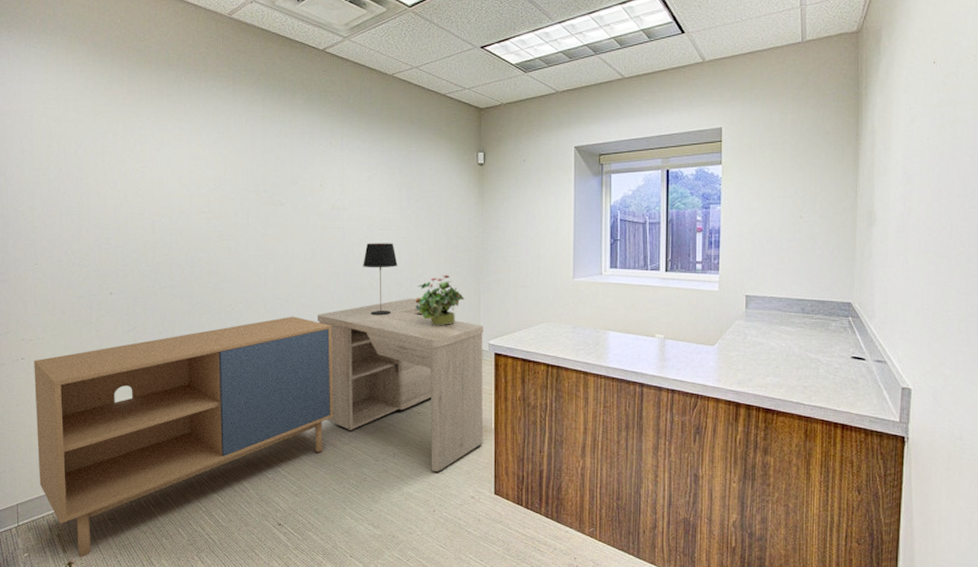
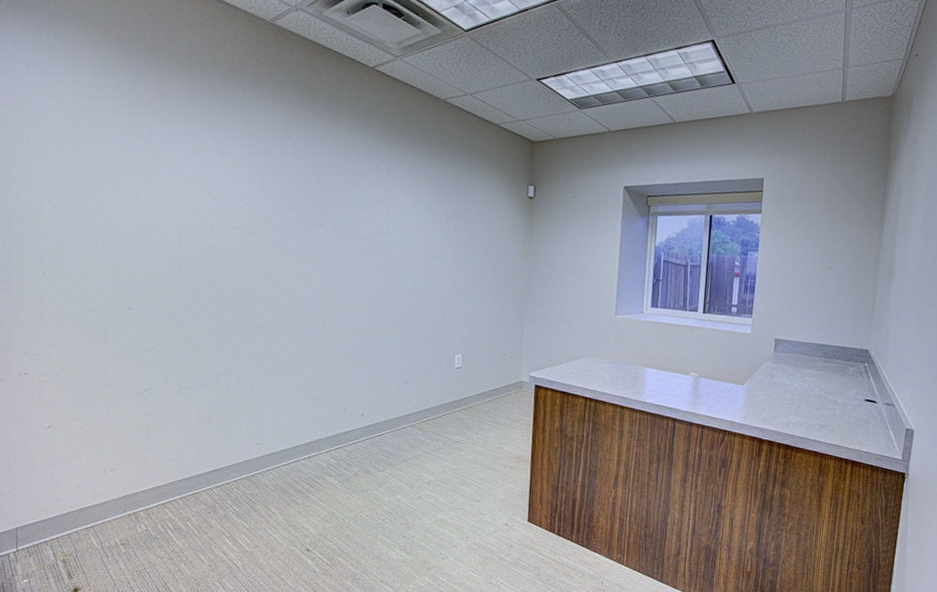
storage cabinet: present [34,316,334,557] -> none [38,340,371,583]
desk: present [317,298,483,473] -> none [355,327,525,500]
table lamp: present [363,243,398,316] -> none [406,270,442,344]
potted plant: present [415,275,465,325] -> none [457,306,508,356]

